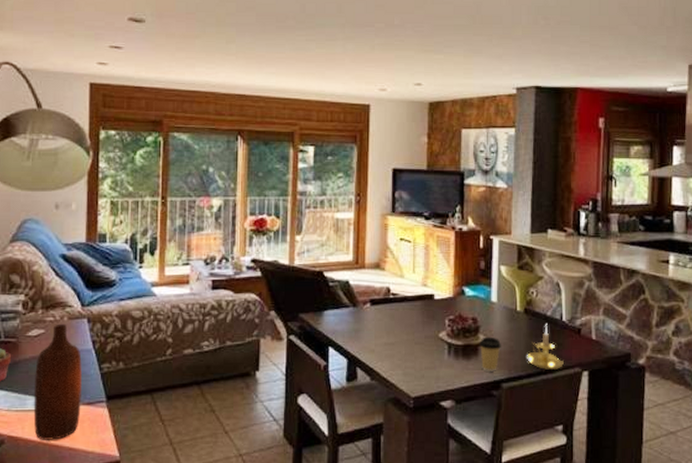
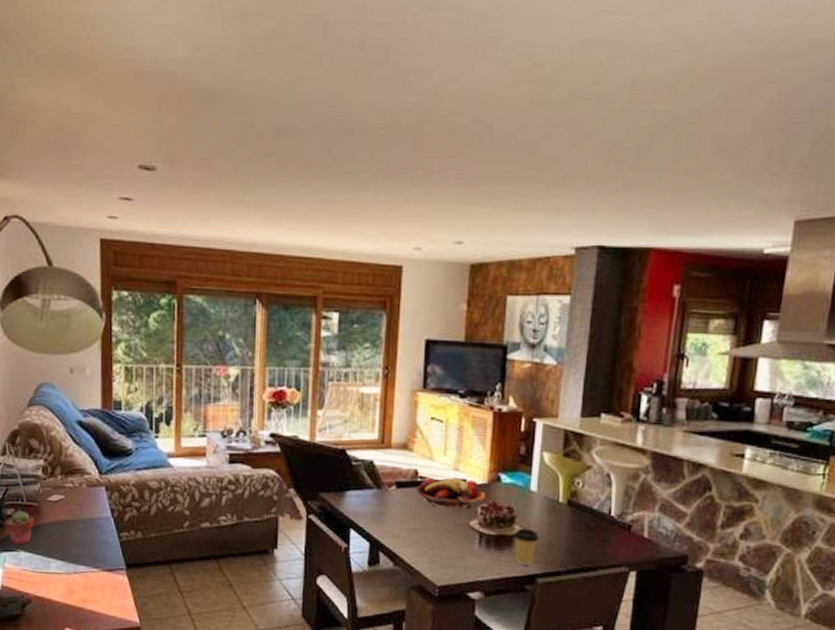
bottle: present [33,324,82,440] -> none [56,490,102,603]
fruit basket: none [388,293,452,322] -> present [415,478,485,509]
candle holder: present [527,324,564,371] -> none [567,518,609,569]

